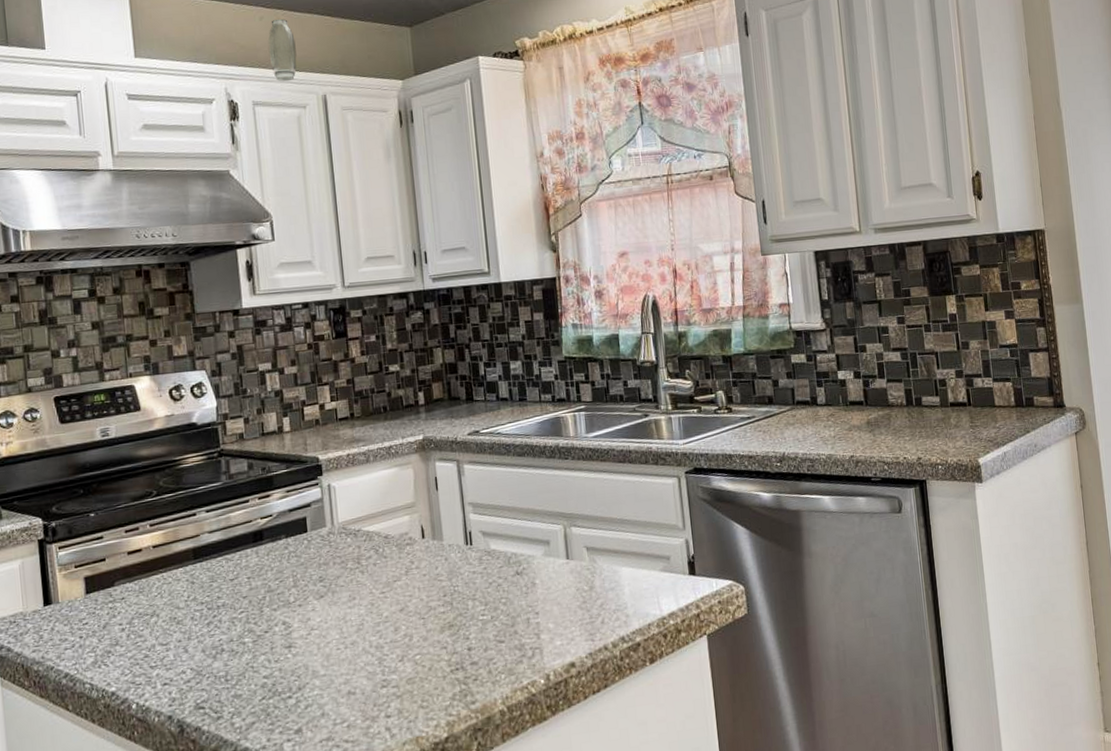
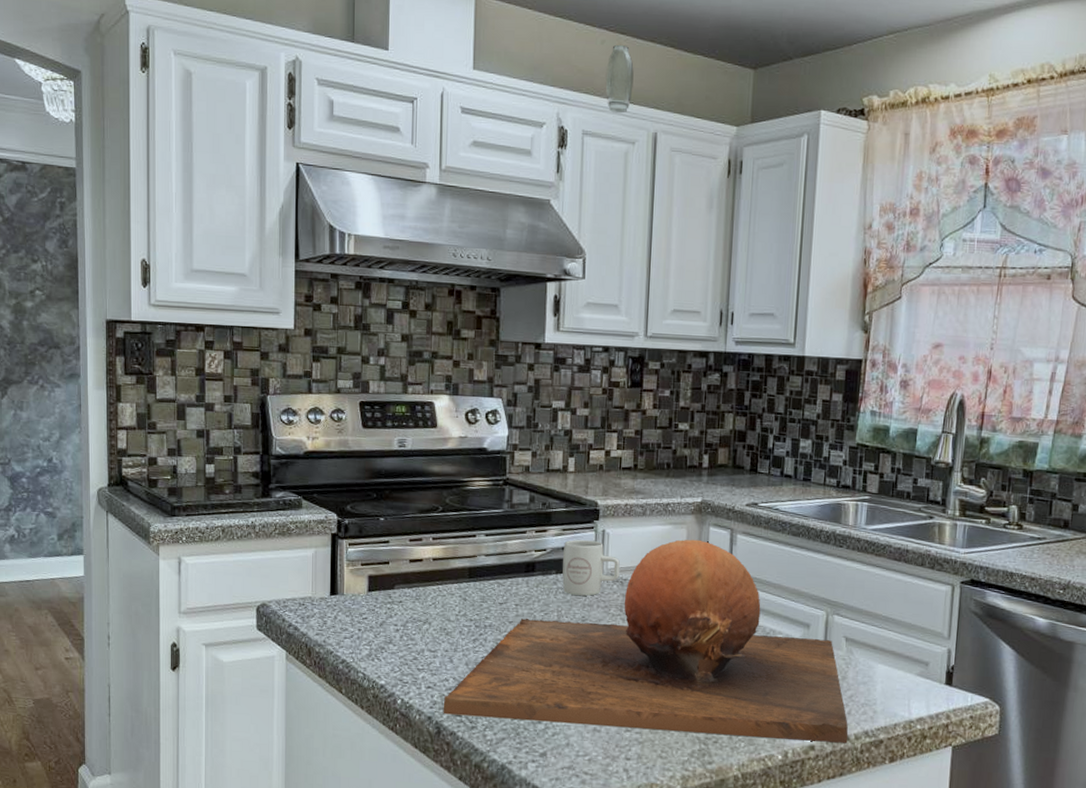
chopping board: none [183,476,607,710] -> present [443,539,849,744]
mug: none [290,497,353,557] -> present [562,539,620,596]

